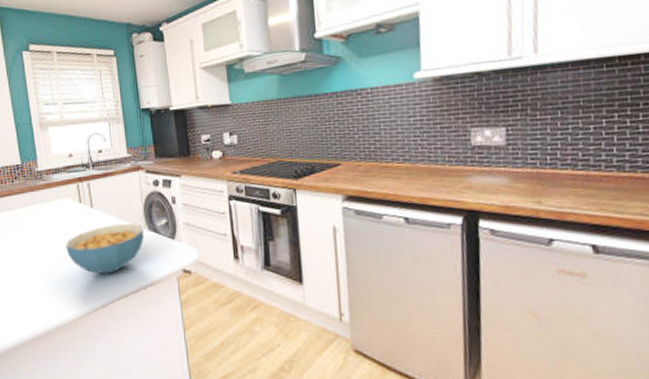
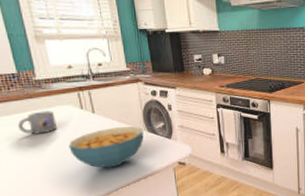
mug: none [18,204,55,232] -> present [17,110,57,135]

